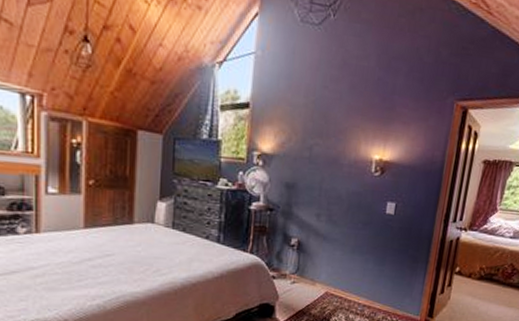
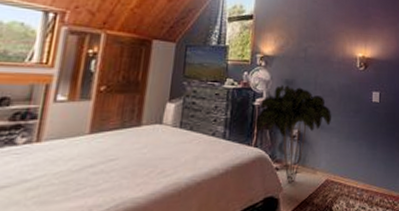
indoor plant: none [251,189,336,293] -> present [255,85,331,183]

